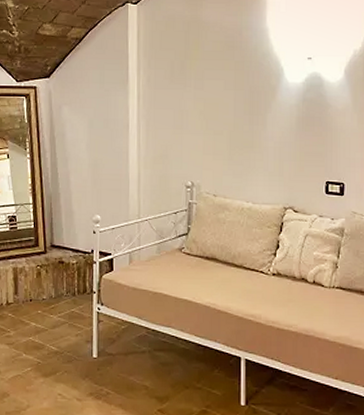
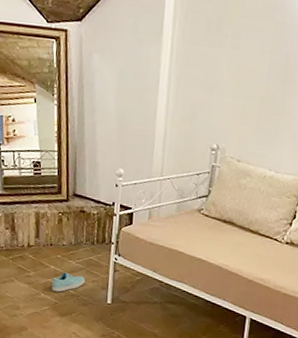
sneaker: none [34,328,68,351] -> present [52,272,85,292]

